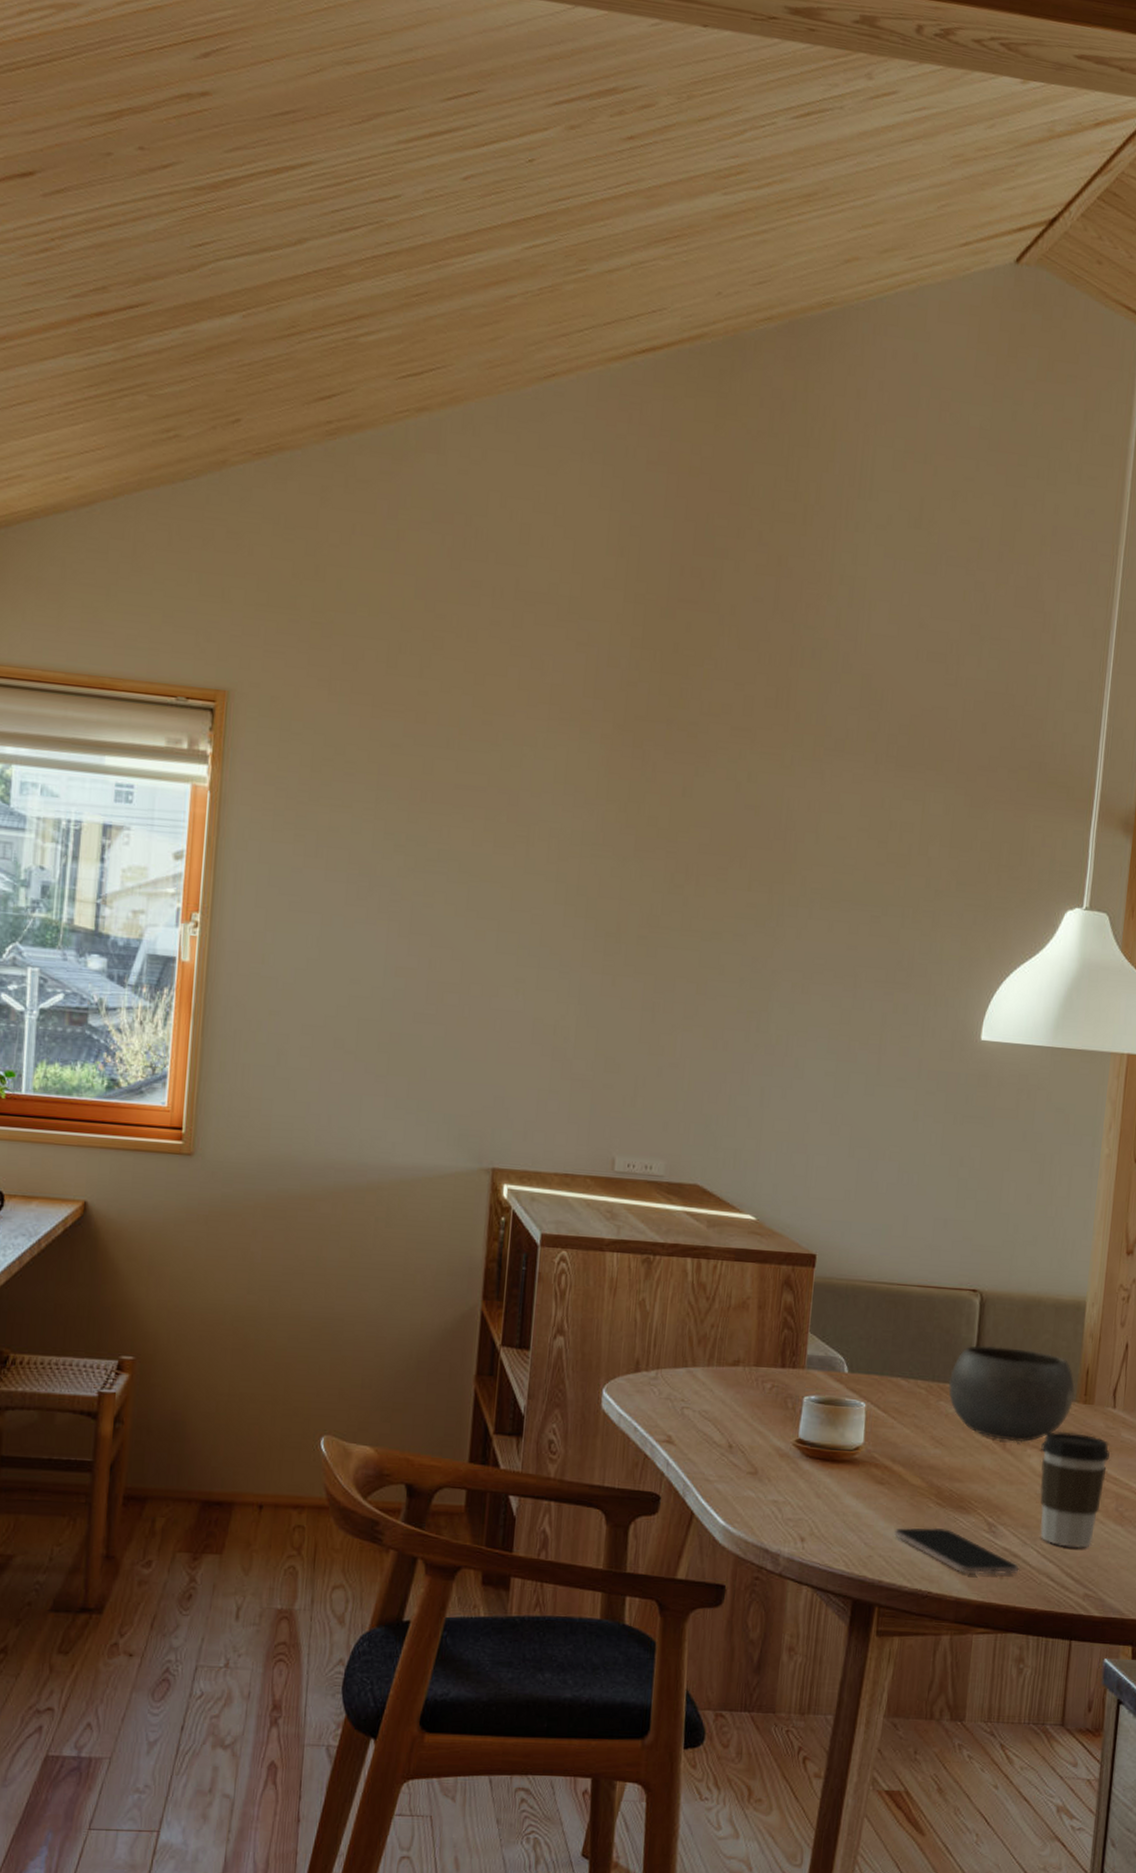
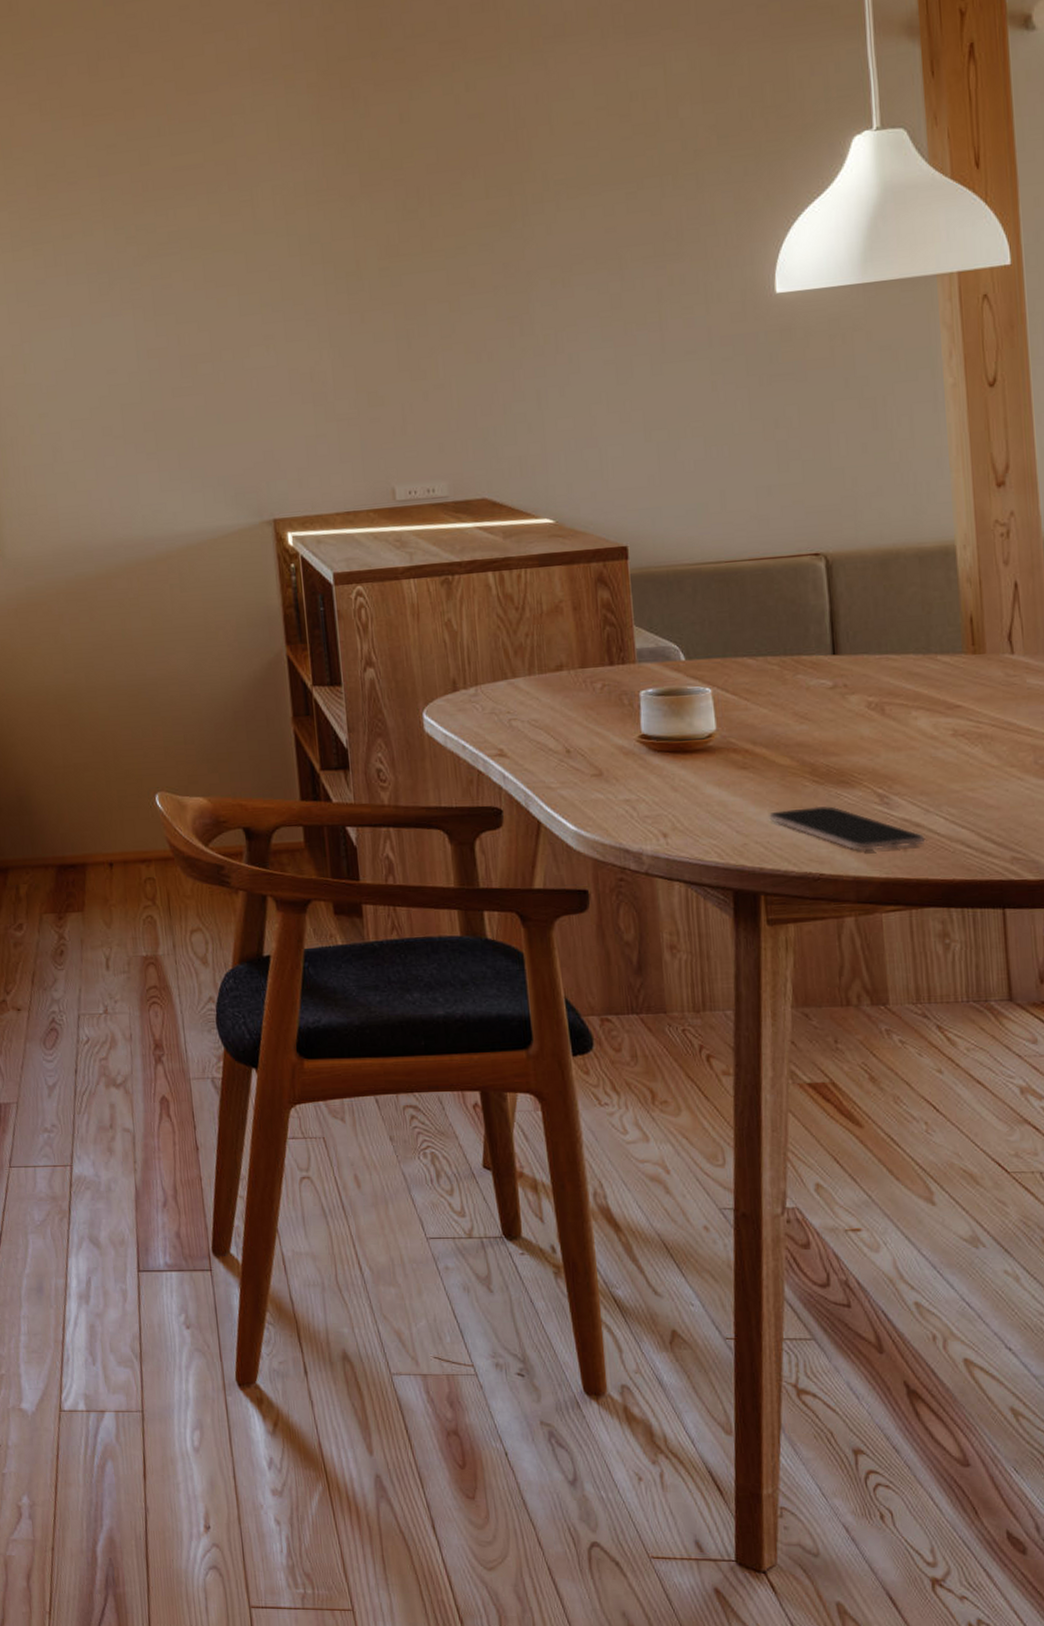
bowl: present [948,1345,1075,1443] -> none [804,607,960,706]
coffee cup: present [1040,1431,1110,1548] -> none [928,686,1016,810]

